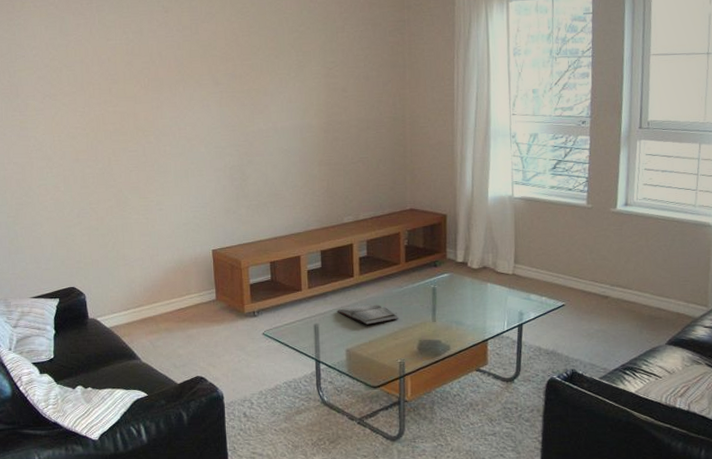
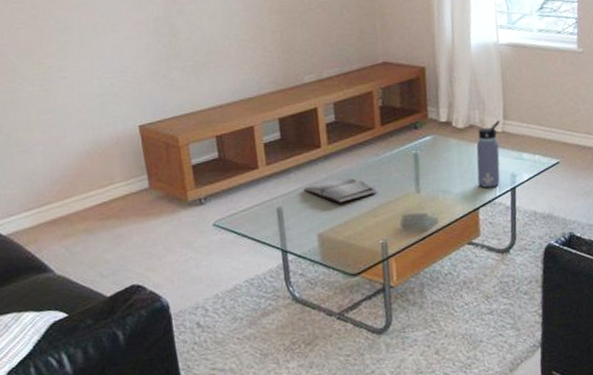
water bottle: none [487,264,511,323] -> present [476,120,500,188]

